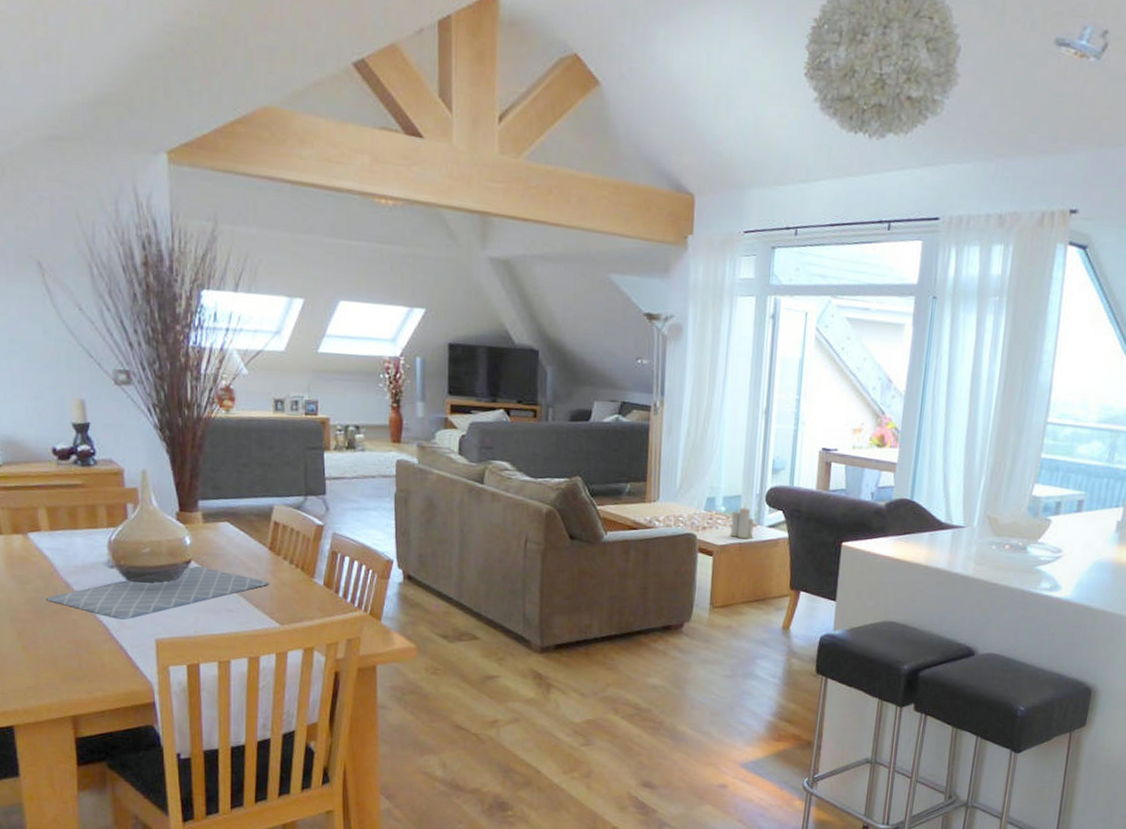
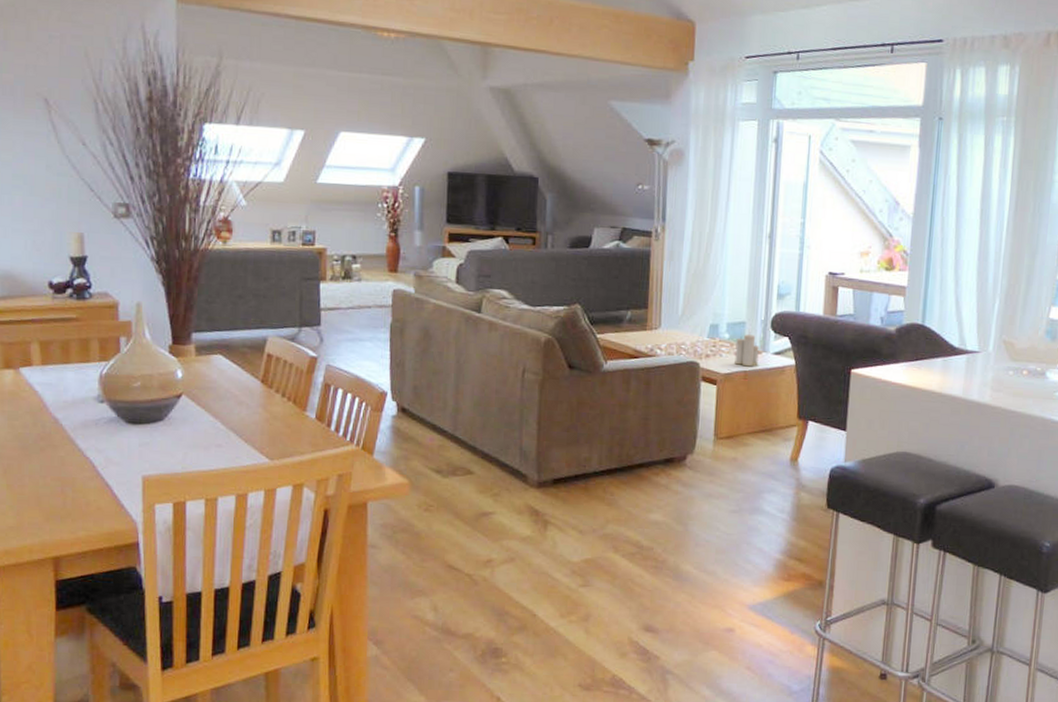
placemat: present [47,567,269,620] -> none [35,401,260,456]

